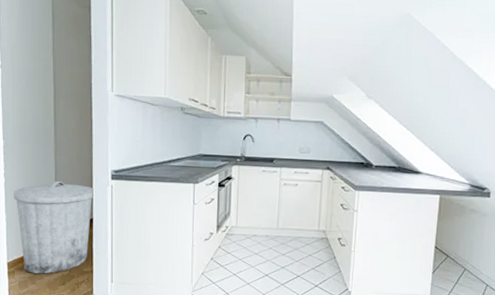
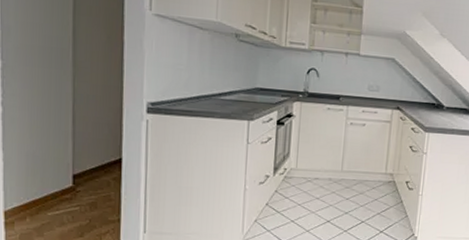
trash can: present [14,180,95,274] -> none [15,112,125,224]

